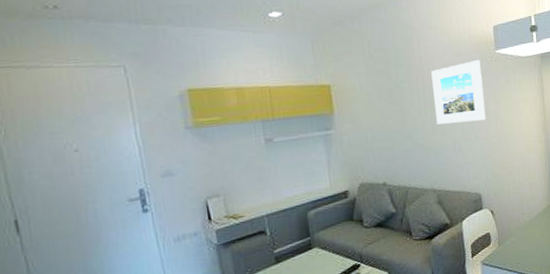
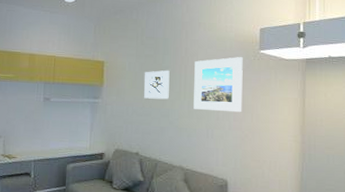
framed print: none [378,84,410,121] -> present [144,70,170,100]

